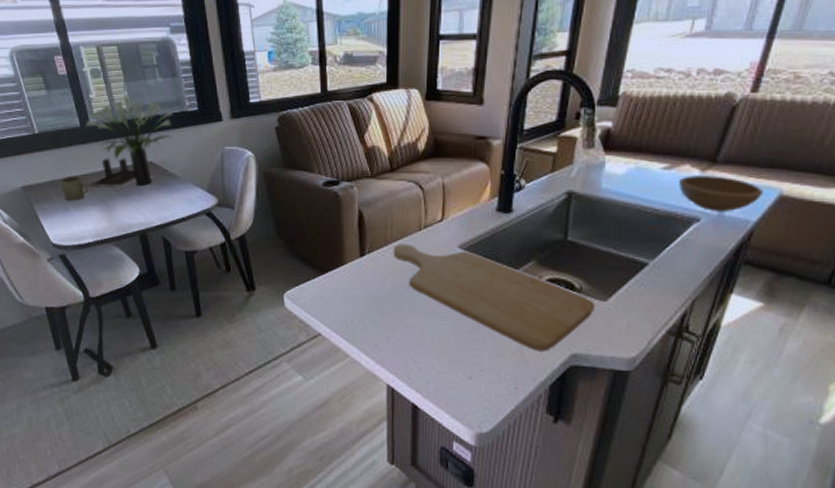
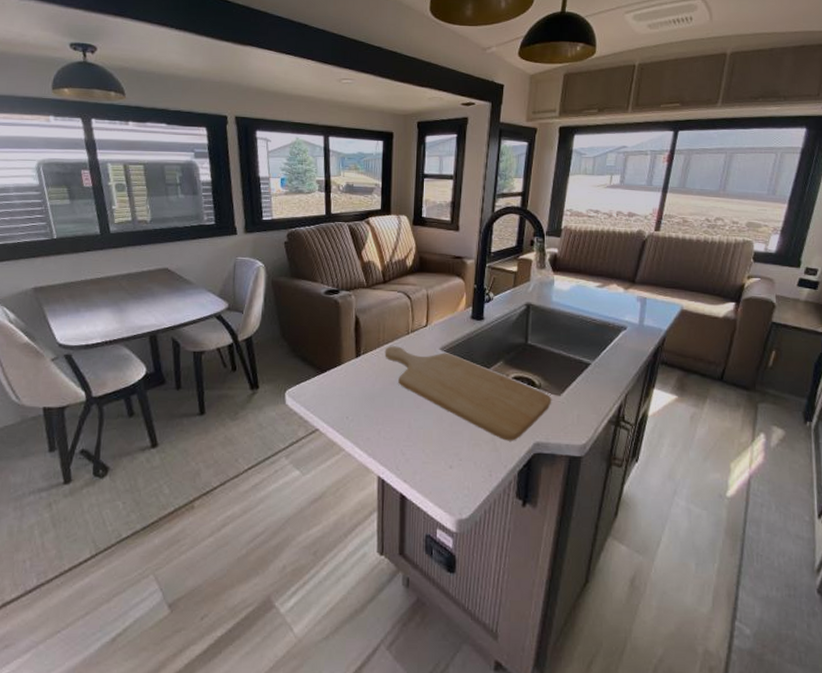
mug: present [61,176,88,201] -> none [74,279,102,303]
flower arrangement: present [85,97,173,187] -> none [105,210,192,291]
napkin holder: present [91,158,136,186] -> none [105,263,151,290]
bowl: present [679,176,763,211] -> none [609,293,670,321]

